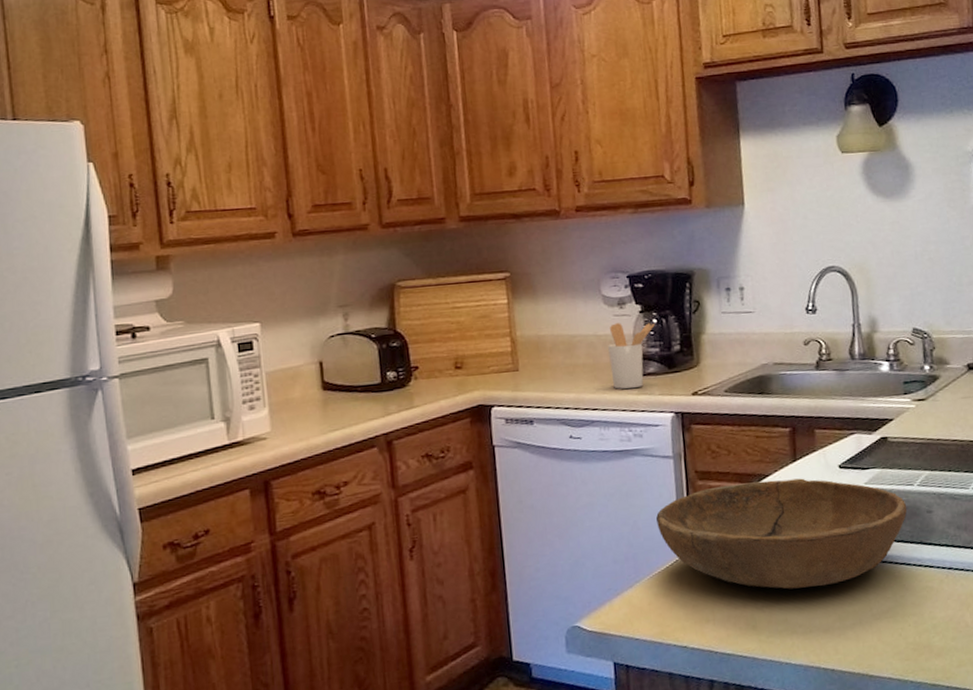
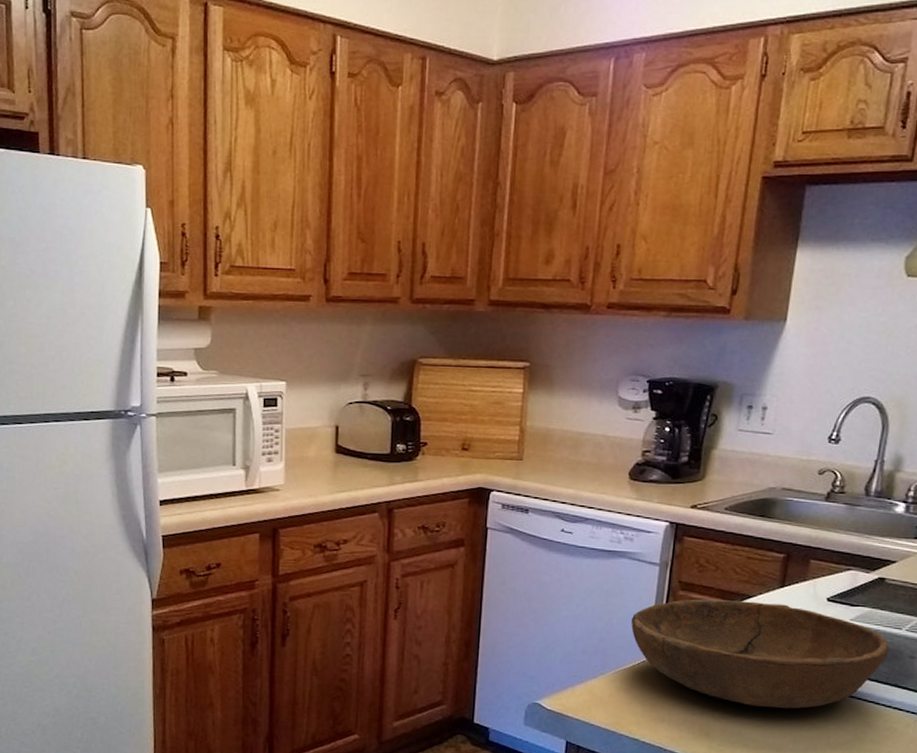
utensil holder: present [608,323,655,389] -> none [613,426,667,493]

